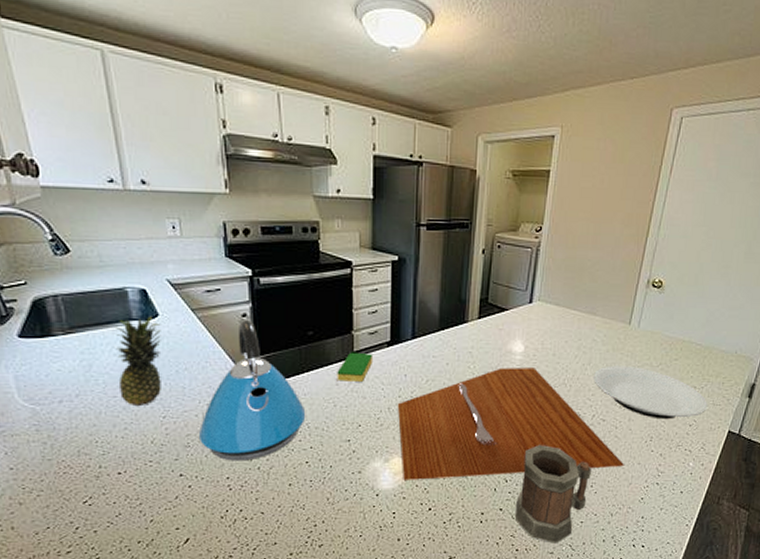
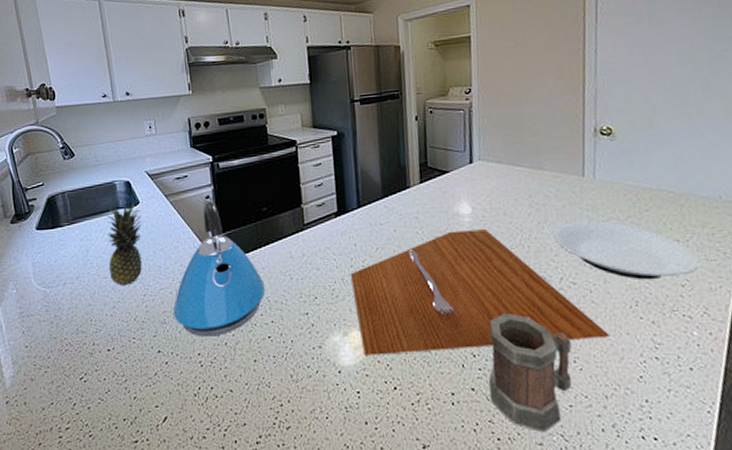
dish sponge: present [337,352,374,382] -> none [290,224,323,254]

